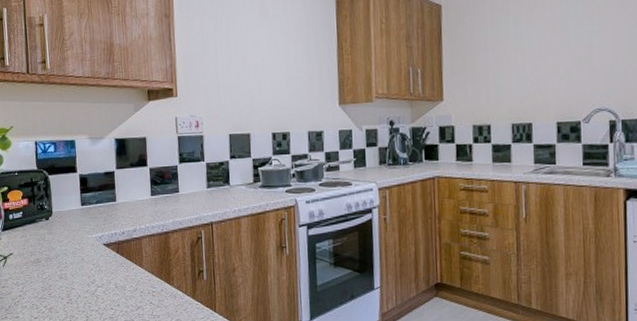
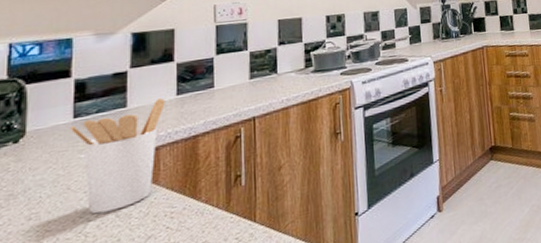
utensil holder: none [79,197,143,283] -> present [70,98,165,214]

